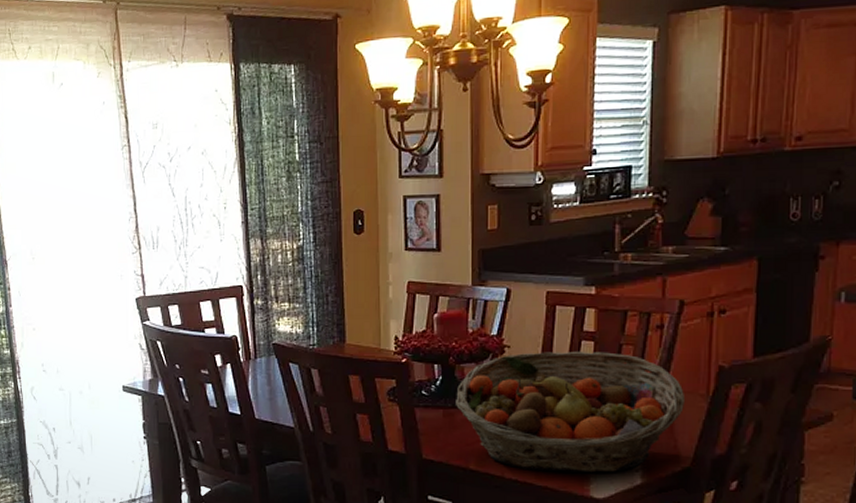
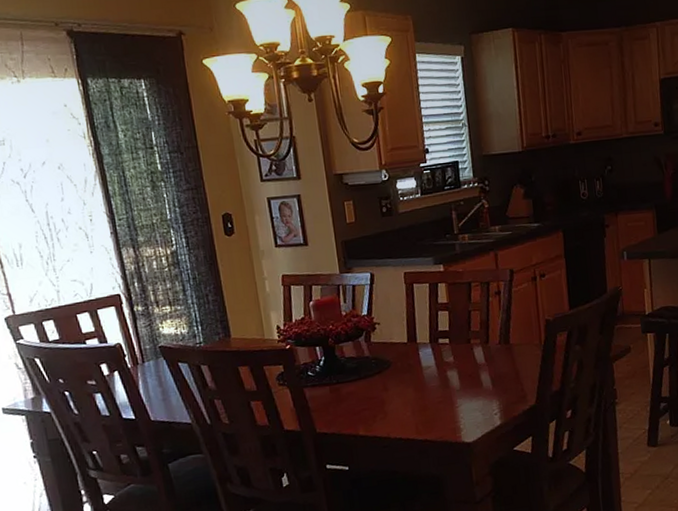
fruit basket: present [456,352,686,473] -> none [339,318,525,428]

